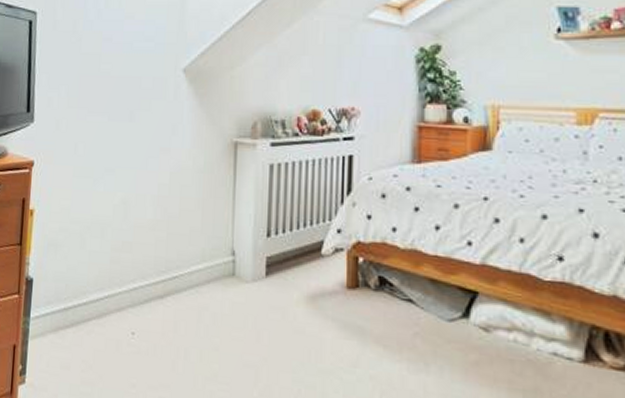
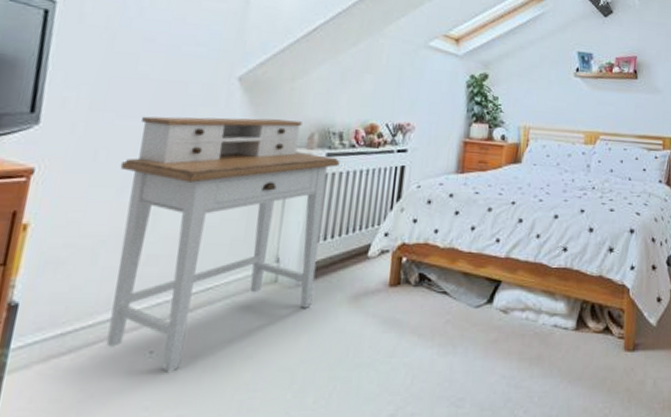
desk: none [95,109,285,355] -> present [106,116,340,372]

